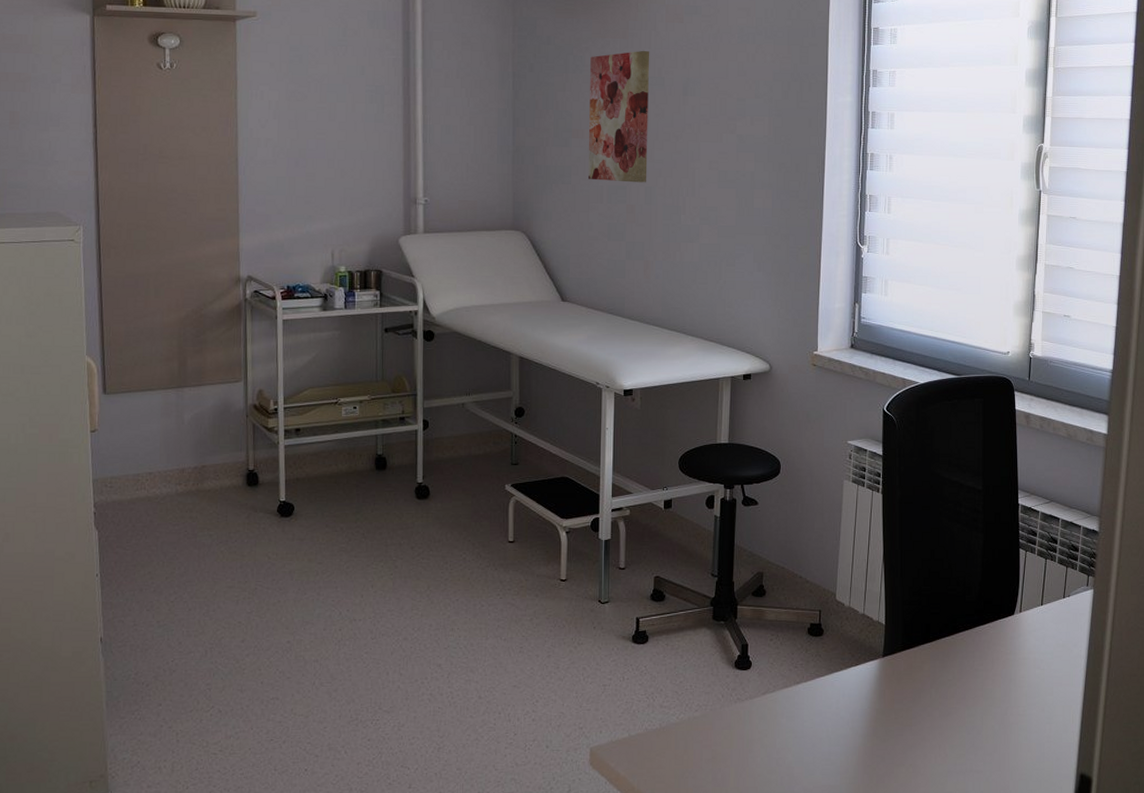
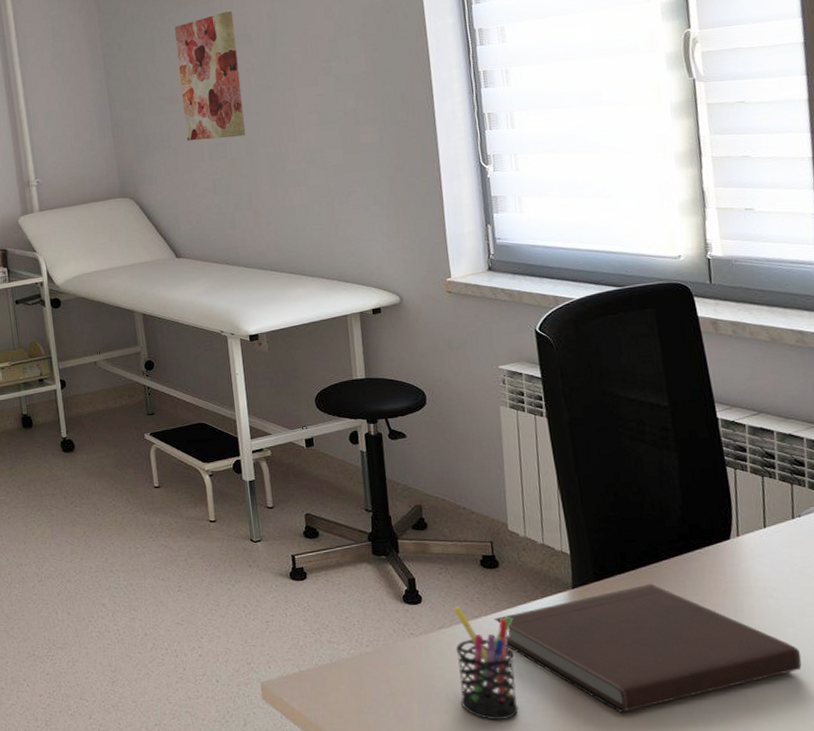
pen holder: none [774,672,829,783] -> present [453,606,519,721]
notebook: none [812,654,1053,774] -> present [493,584,802,712]

